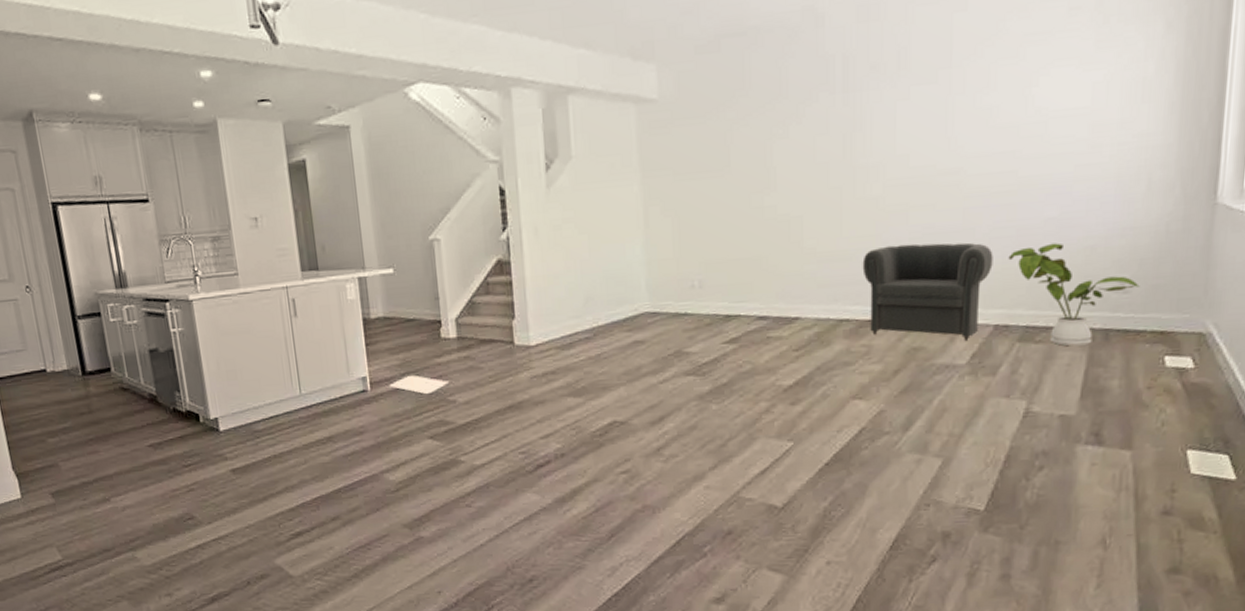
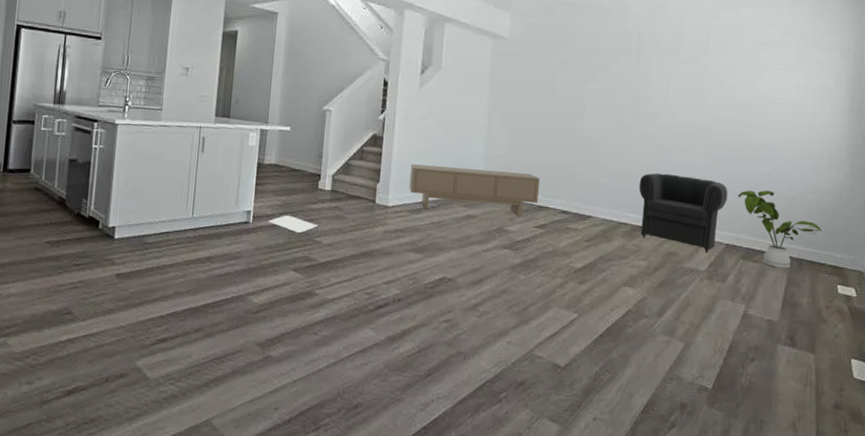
sideboard: none [551,276,725,343] -> present [409,164,541,218]

